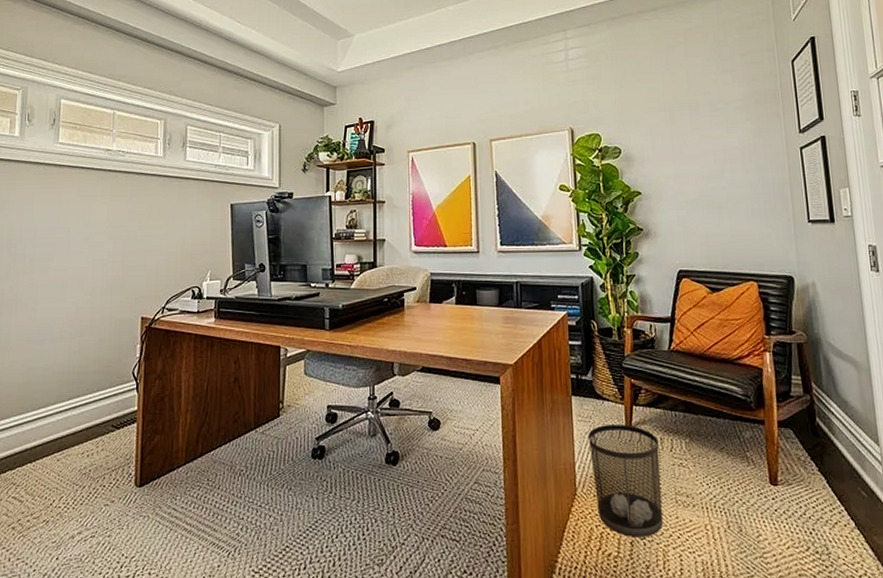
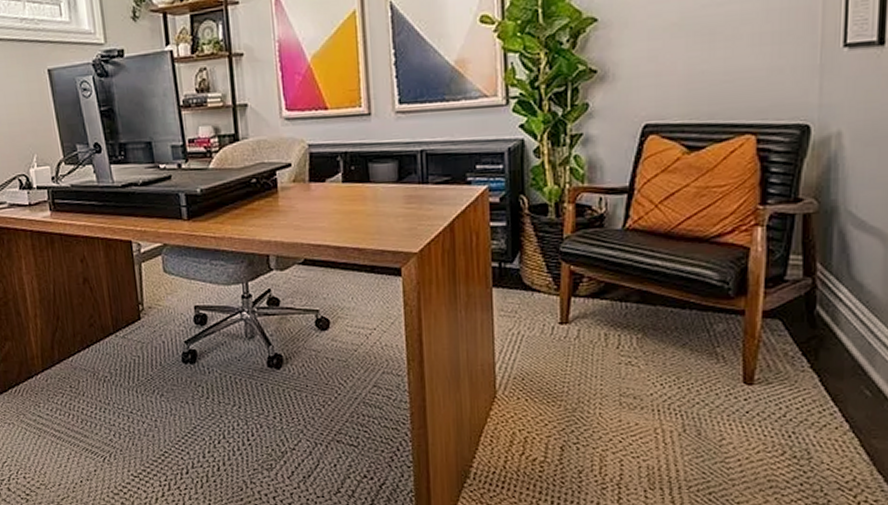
waste bin: present [588,425,664,537] -> none [512,319,603,442]

